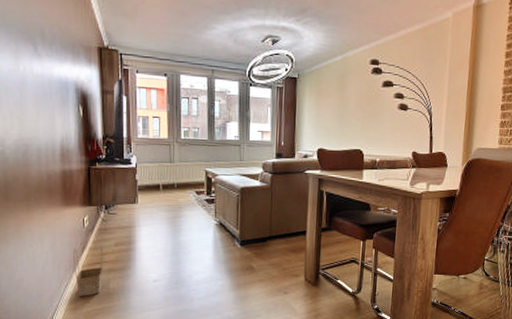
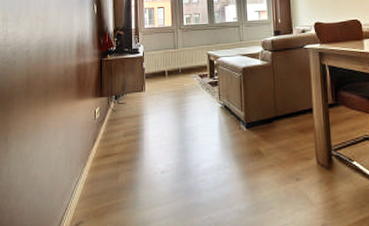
basket: present [73,246,103,296] -> none [85,137,112,193]

